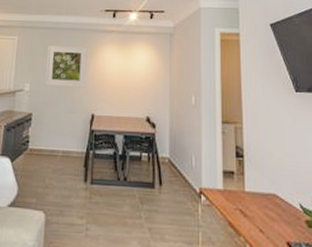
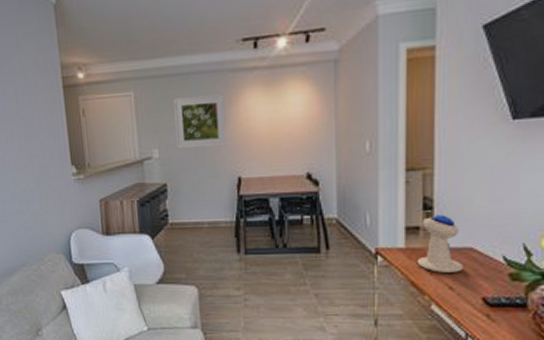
speaker: none [233,162,270,216] -> present [416,215,463,273]

